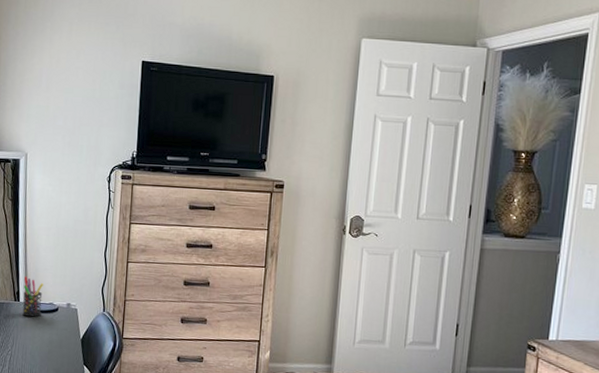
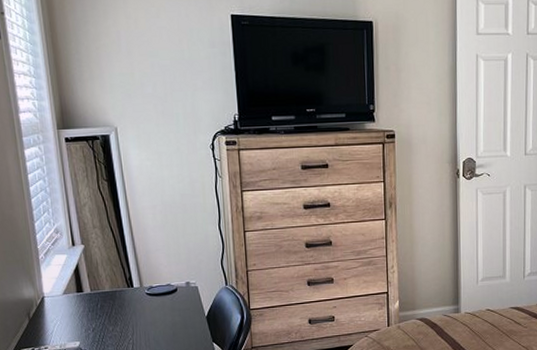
pen holder: present [22,276,43,317] -> none [135,260,160,302]

